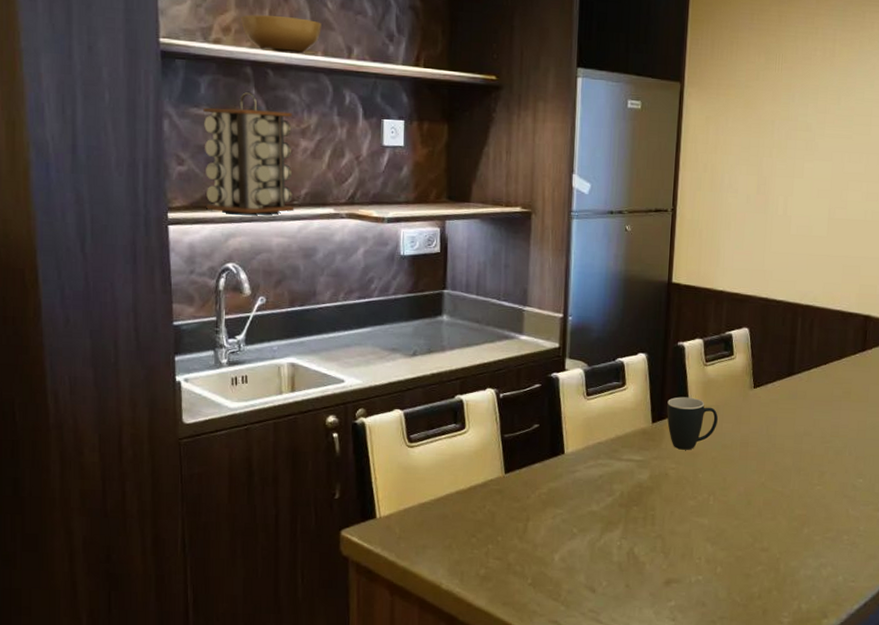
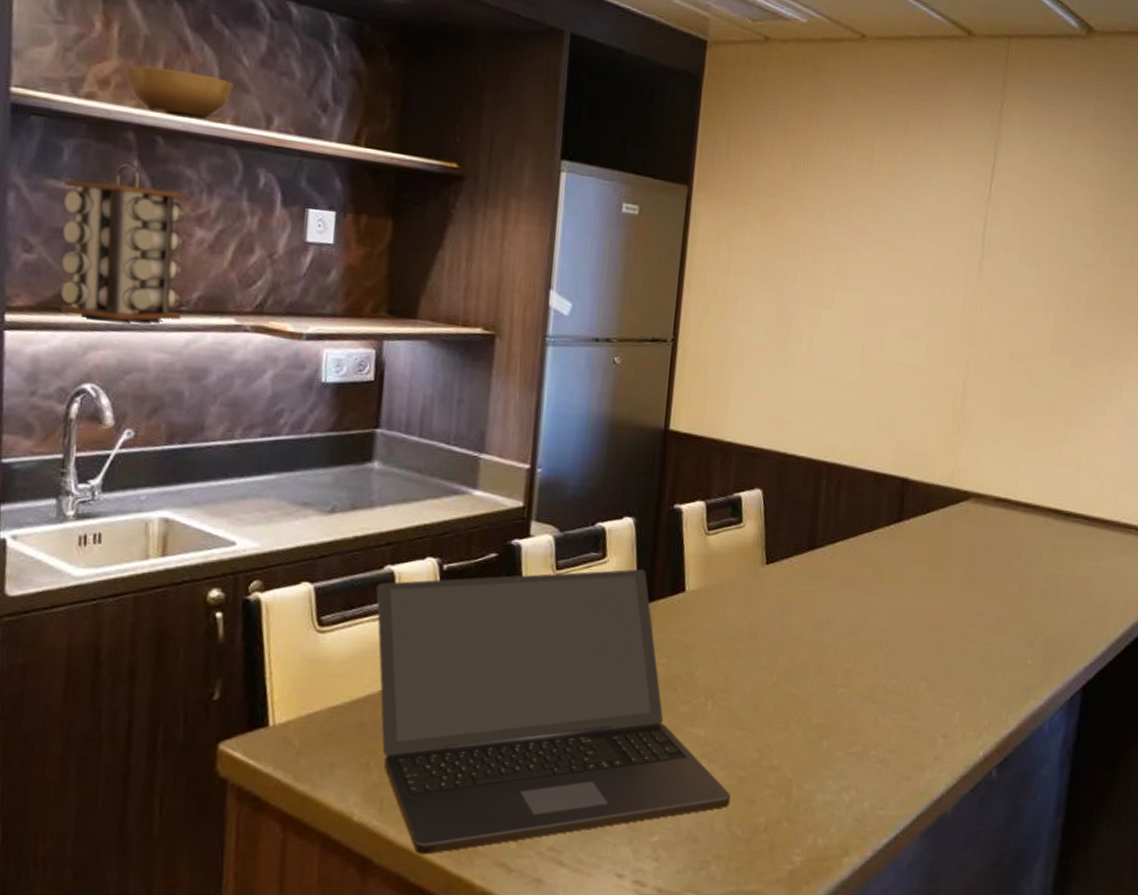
laptop: none [450,394,730,614] -> present [376,569,731,855]
mug: present [667,396,718,450] -> none [657,573,721,641]

